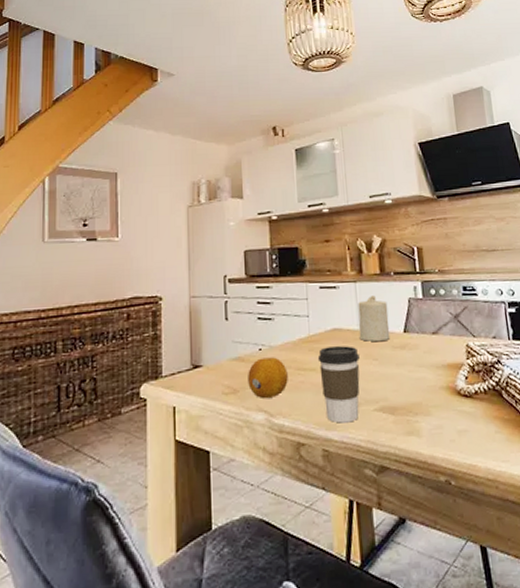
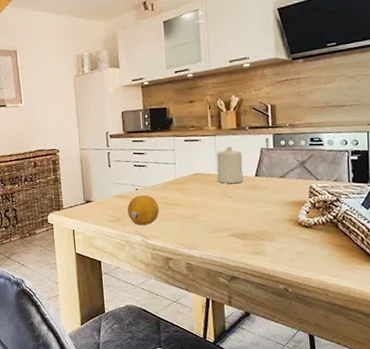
coffee cup: present [317,346,360,424] -> none [182,187,217,245]

